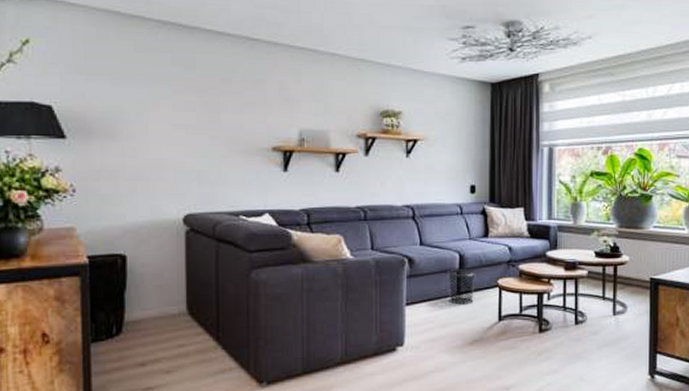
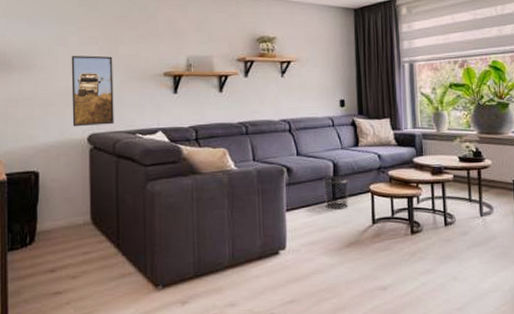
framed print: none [163,122,214,206] -> present [71,55,114,127]

